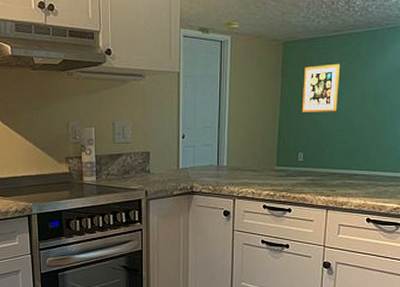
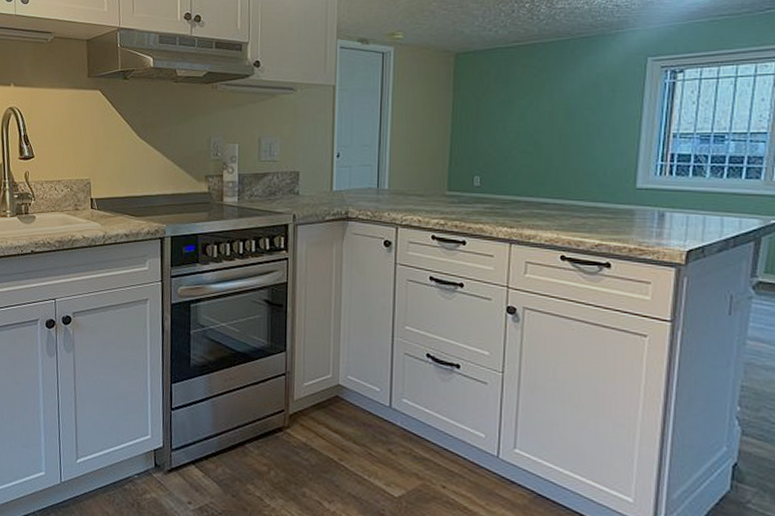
wall art: present [302,63,340,112] -> none [478,76,522,131]

